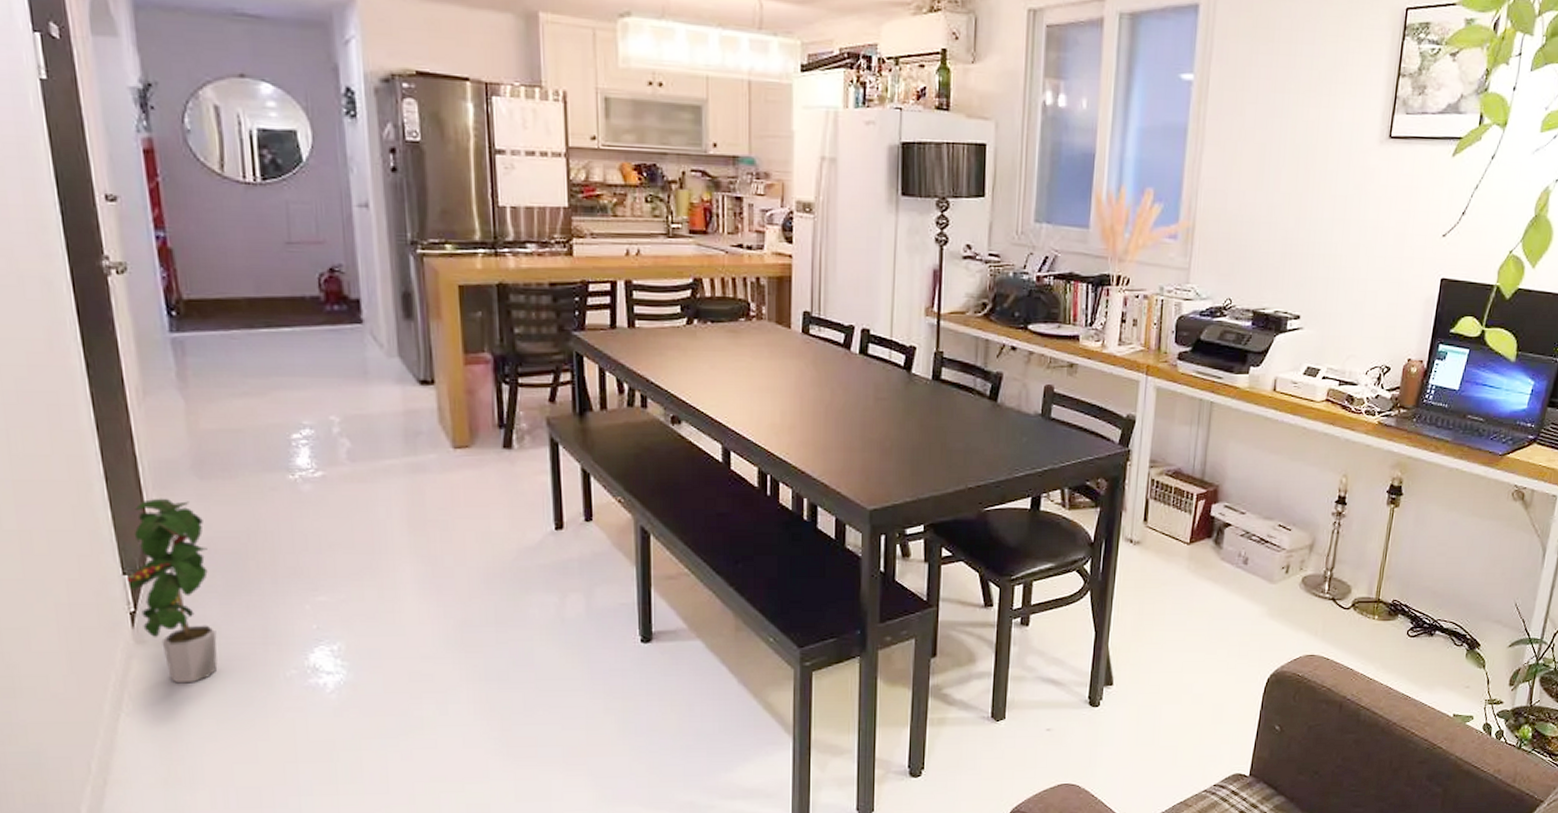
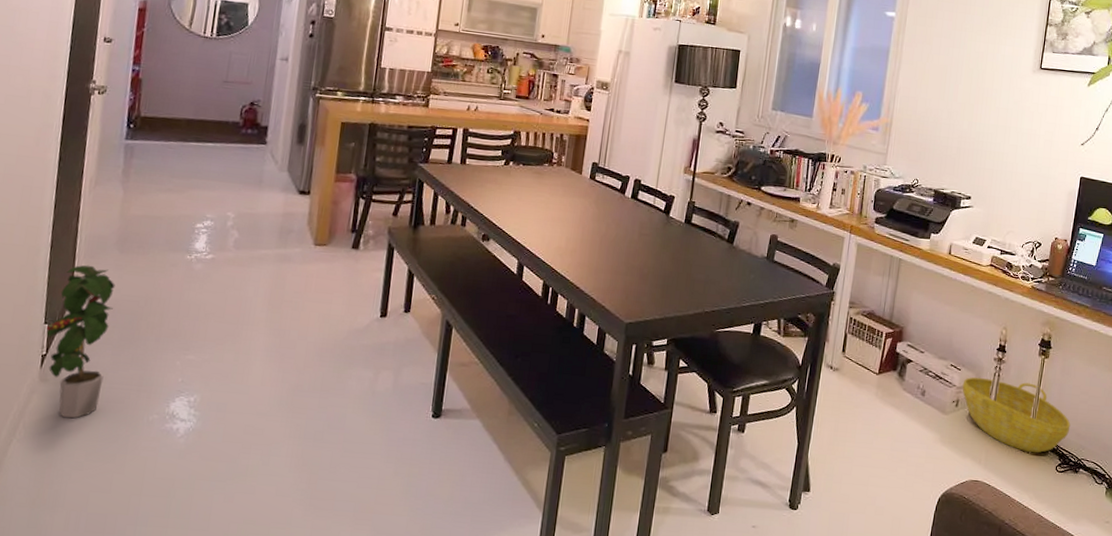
basket: none [1293,536,1426,618] -> present [962,377,1071,453]

